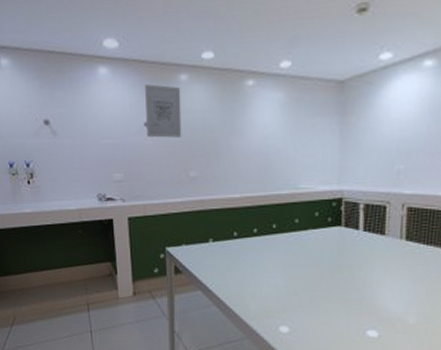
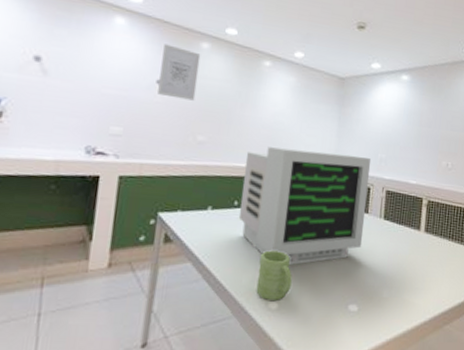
computer monitor: none [239,171,386,291] -> present [238,147,372,265]
mug: none [265,278,301,325] -> present [256,250,292,300]

